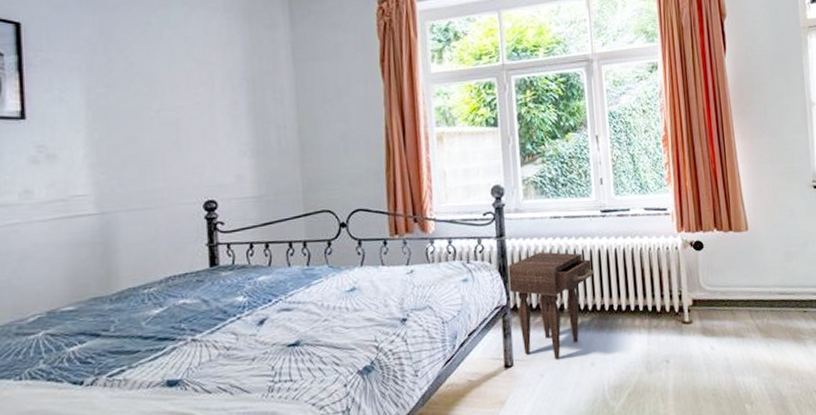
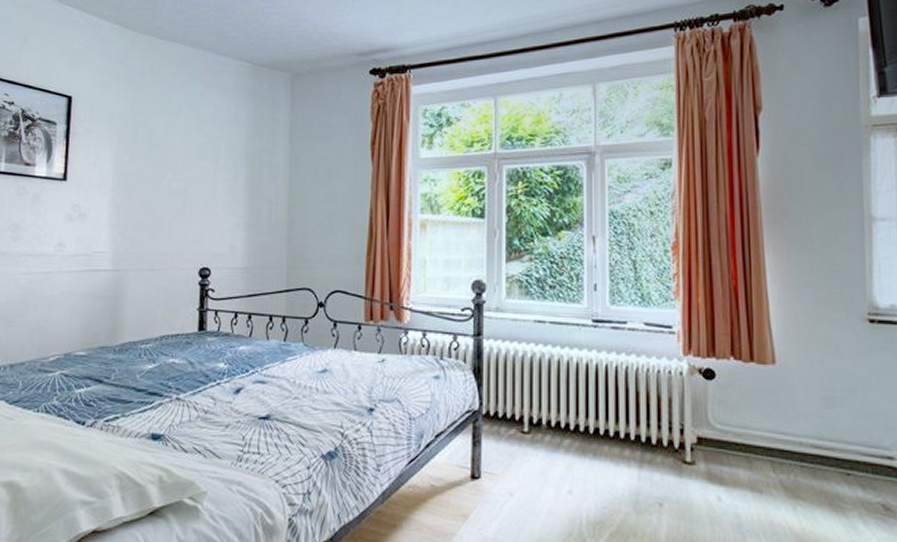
nightstand: present [508,251,594,359] -> none [483,358,580,479]

